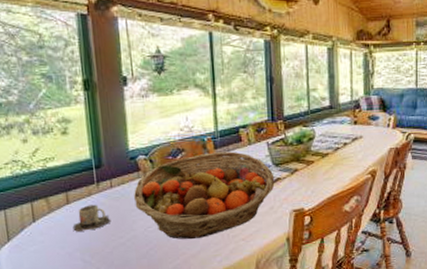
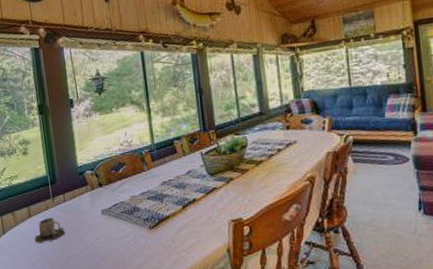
fruit basket: present [134,151,275,240] -> none [83,163,211,251]

